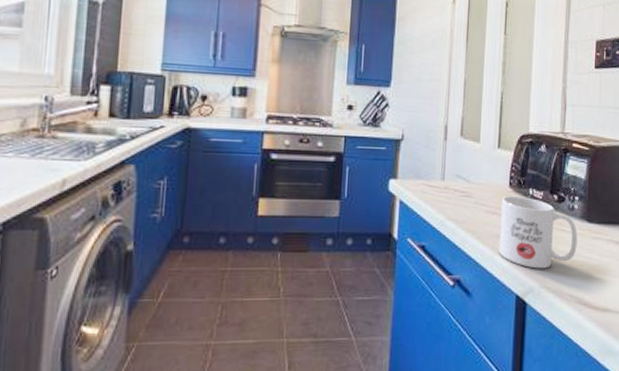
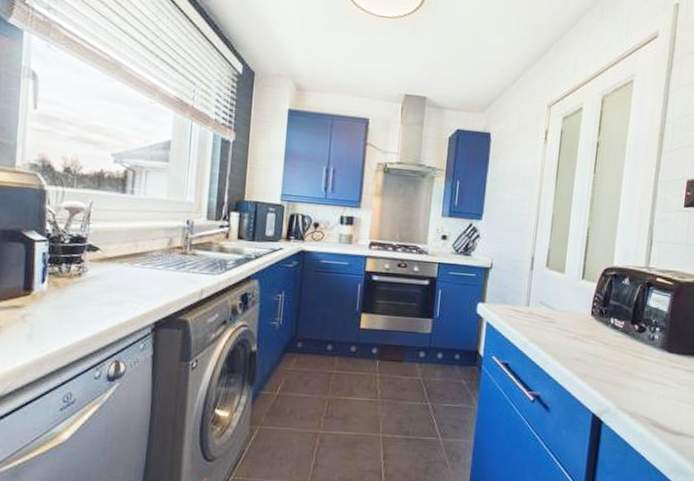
mug: present [498,196,578,269] -> none [577,324,657,392]

